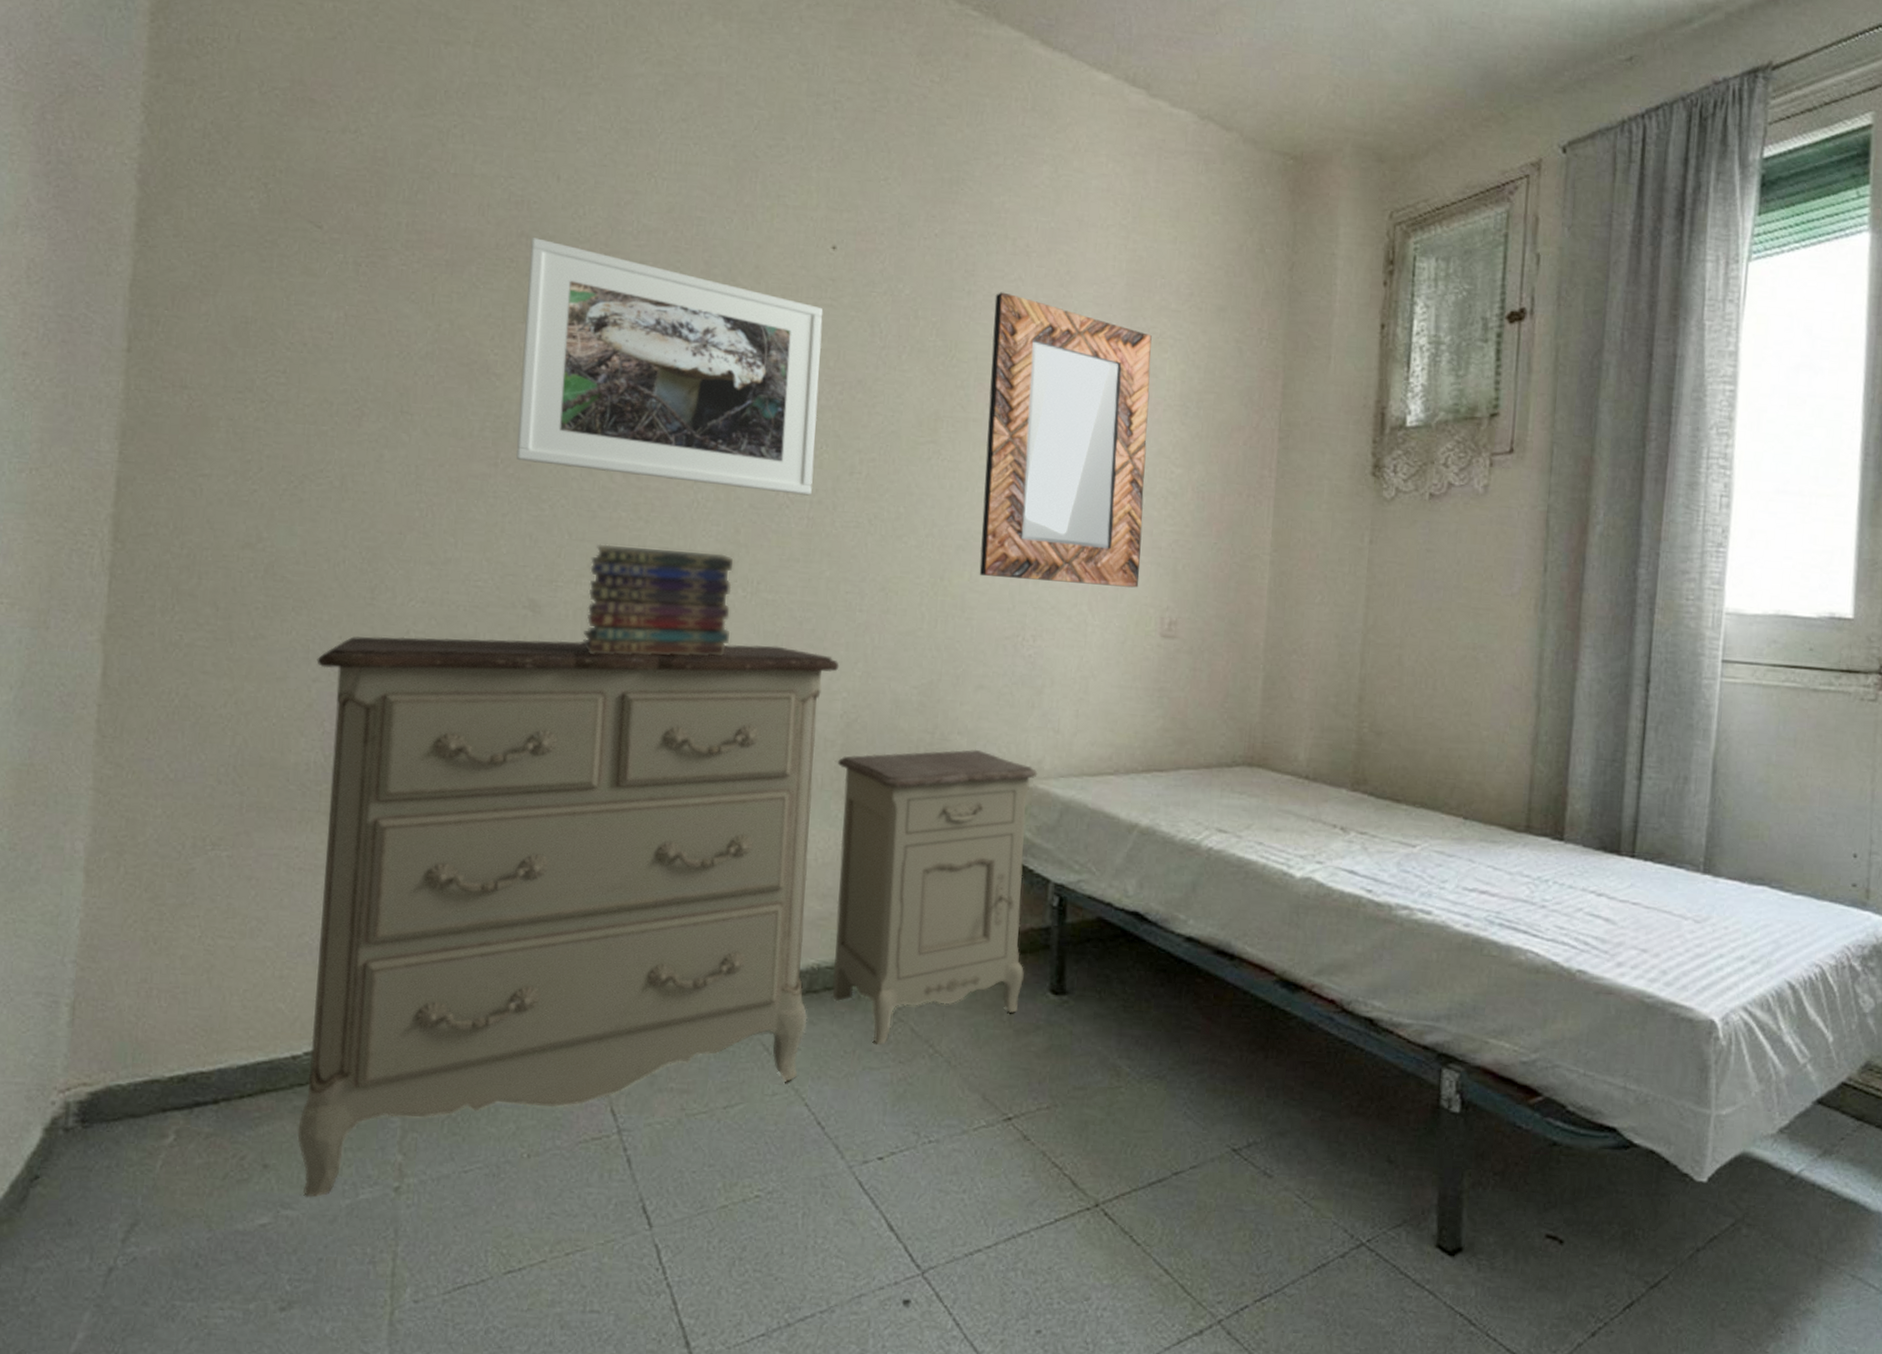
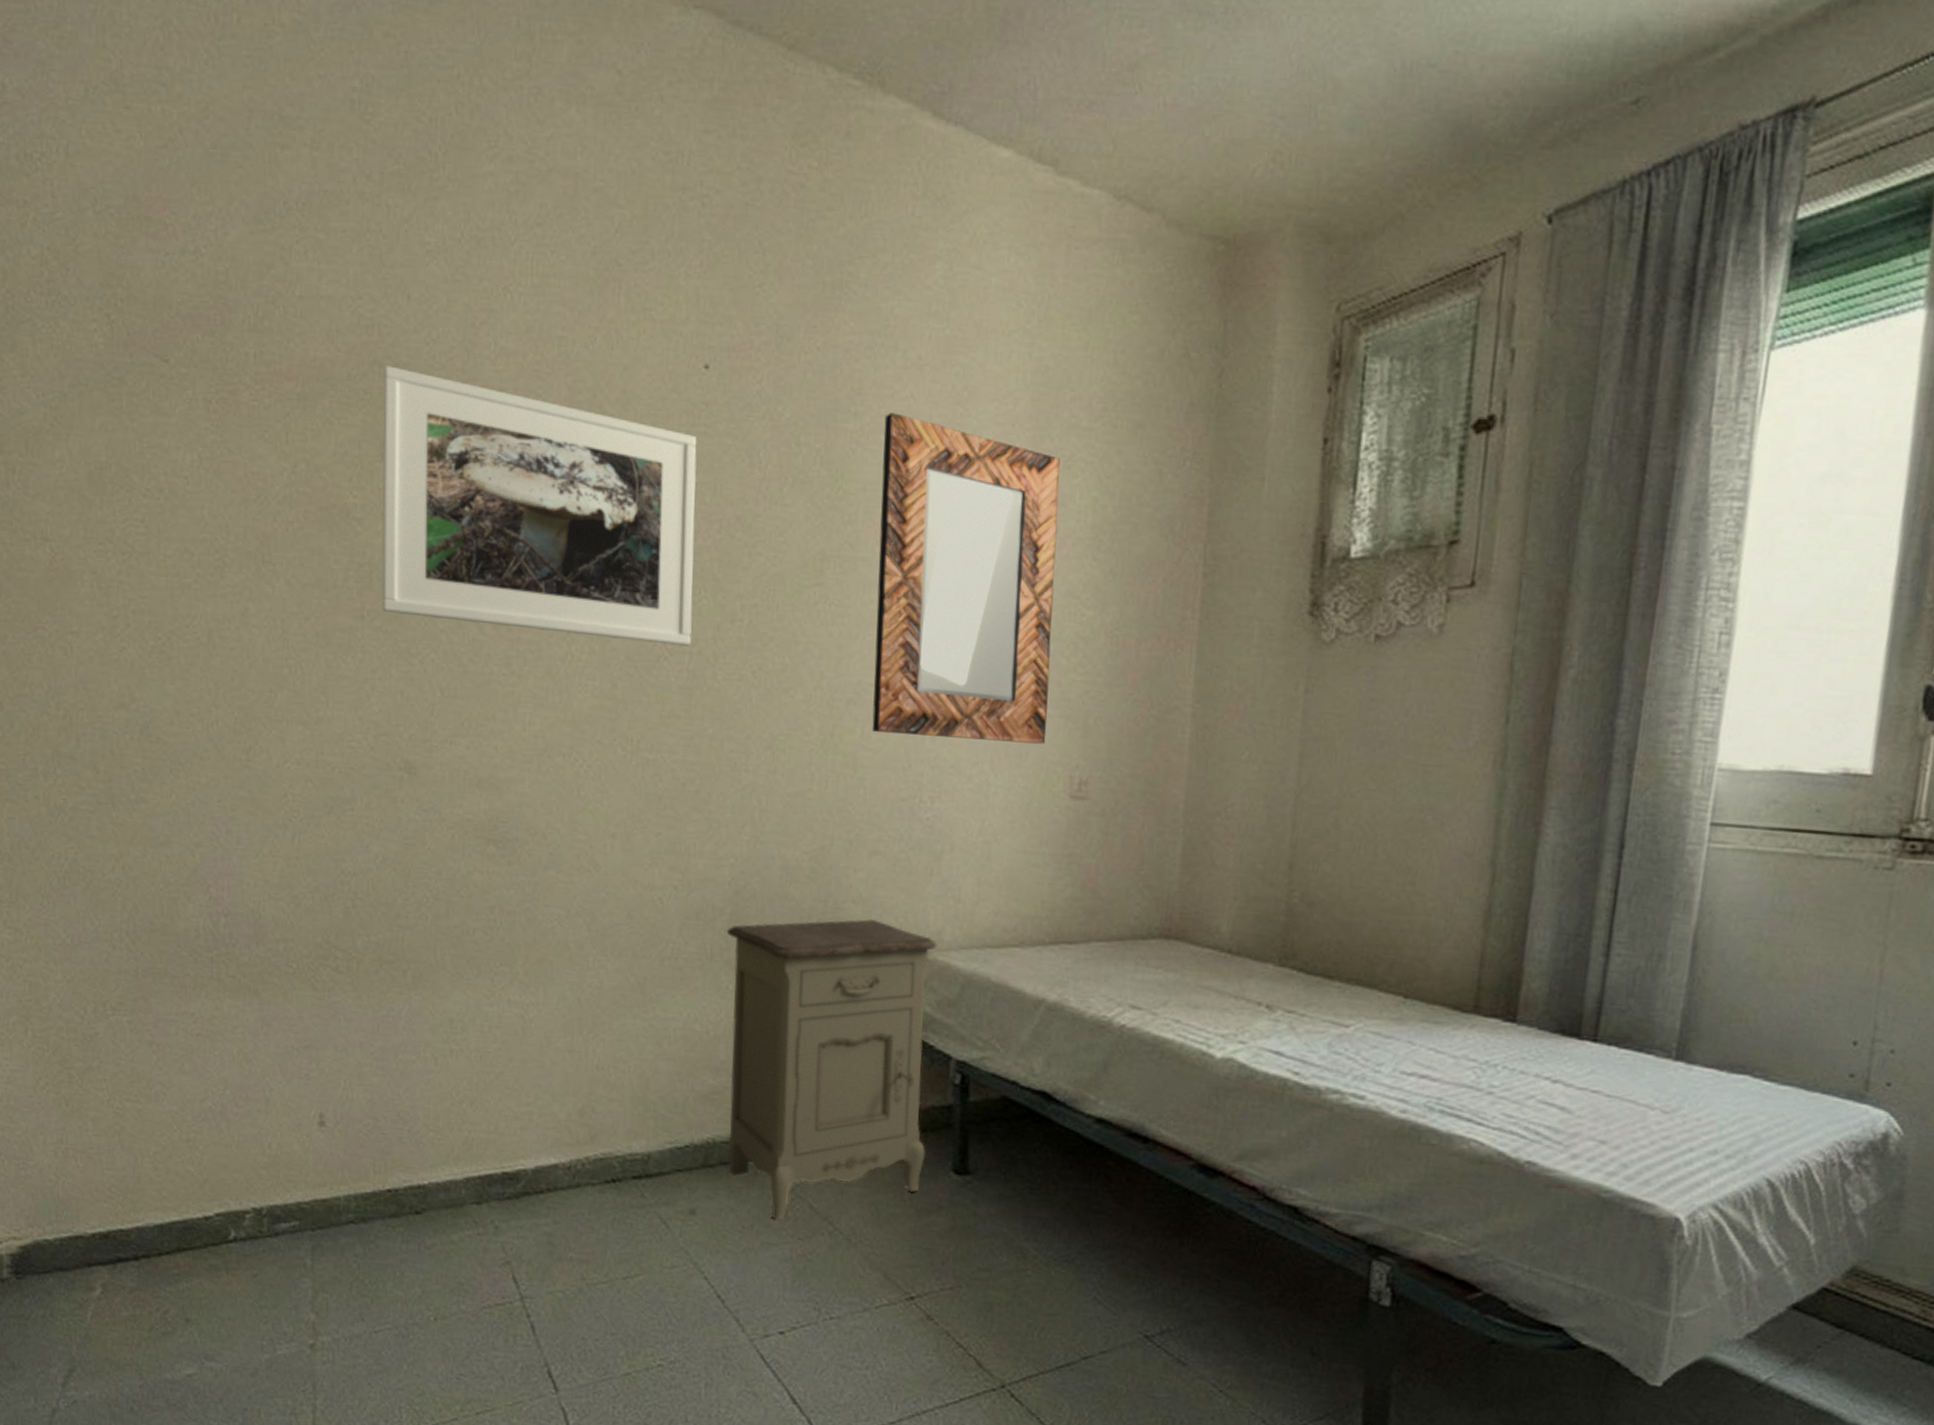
dresser: present [297,636,840,1198] -> none [198,799,726,1351]
book stack: present [582,544,734,656] -> none [460,701,612,820]

